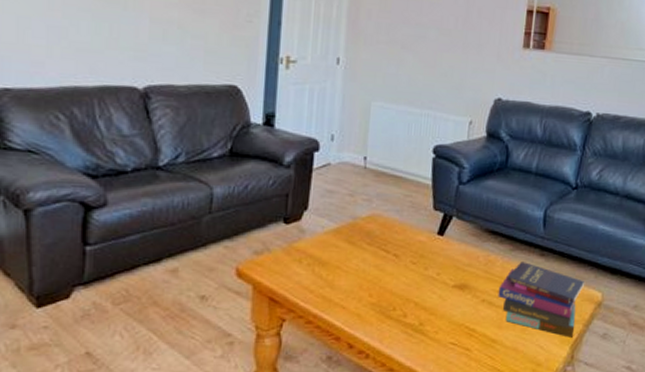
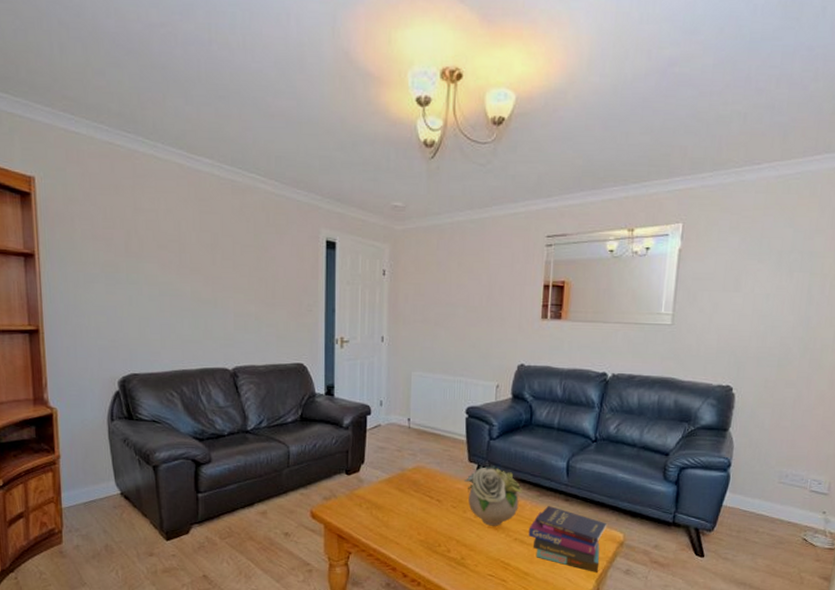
flower arrangement: none [427,214,495,285] -> present [464,465,523,526]

